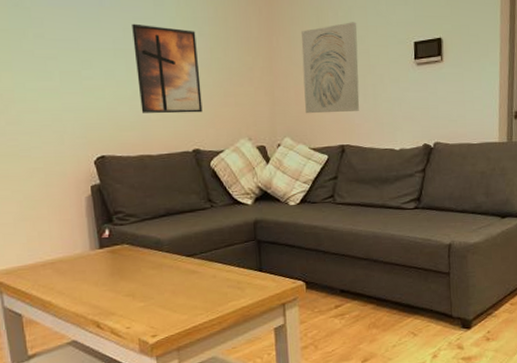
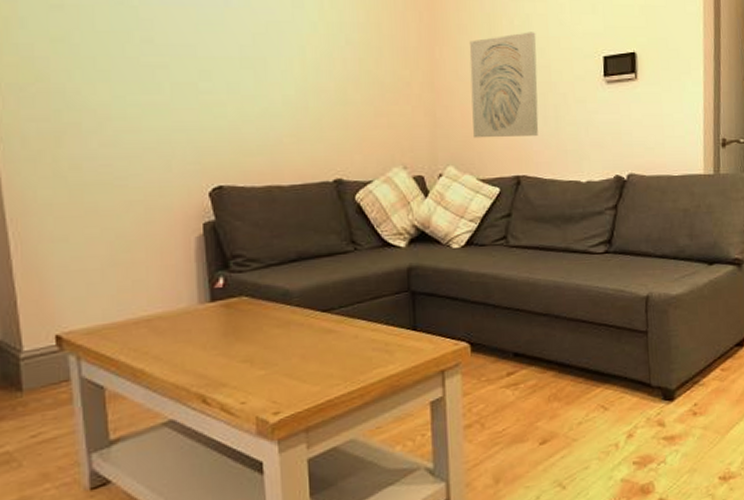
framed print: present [132,23,203,114] -> none [264,28,348,136]

